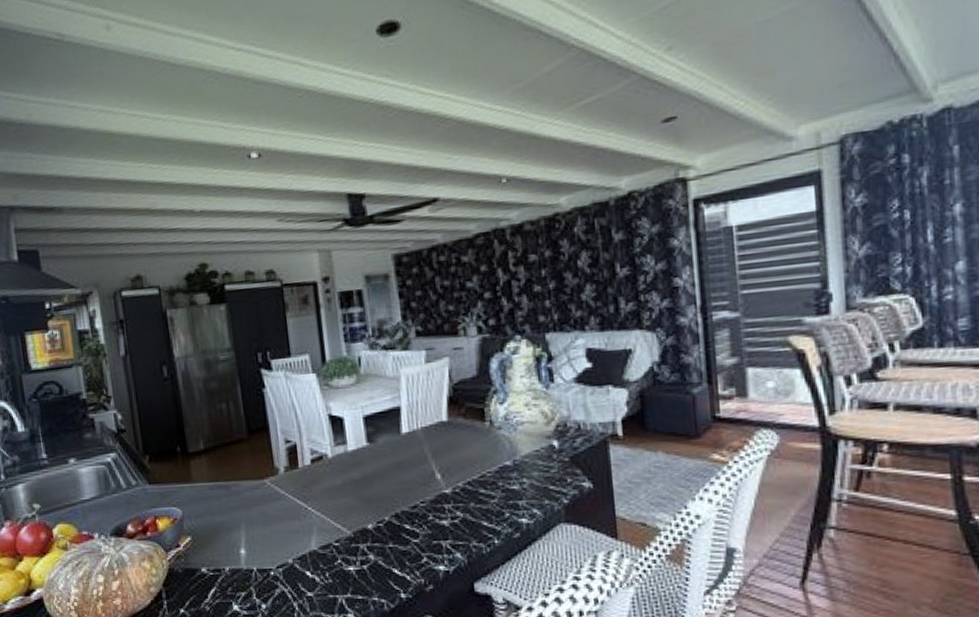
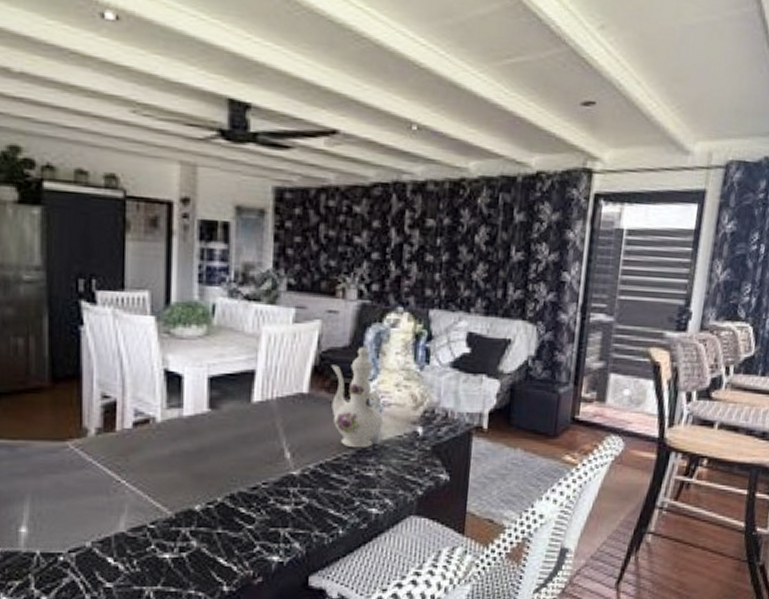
ewer: none [464,374,519,465] -> present [331,346,383,449]

